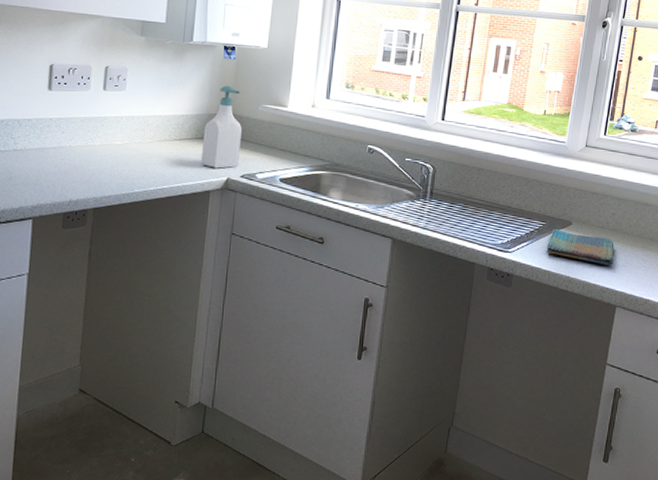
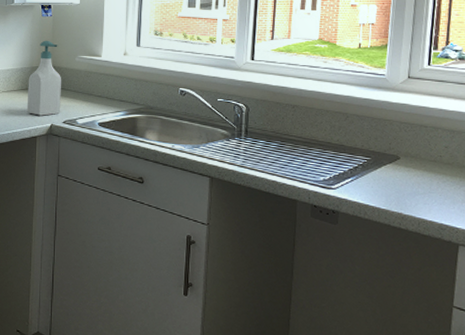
dish towel: present [546,229,614,266] -> none [373,164,452,202]

